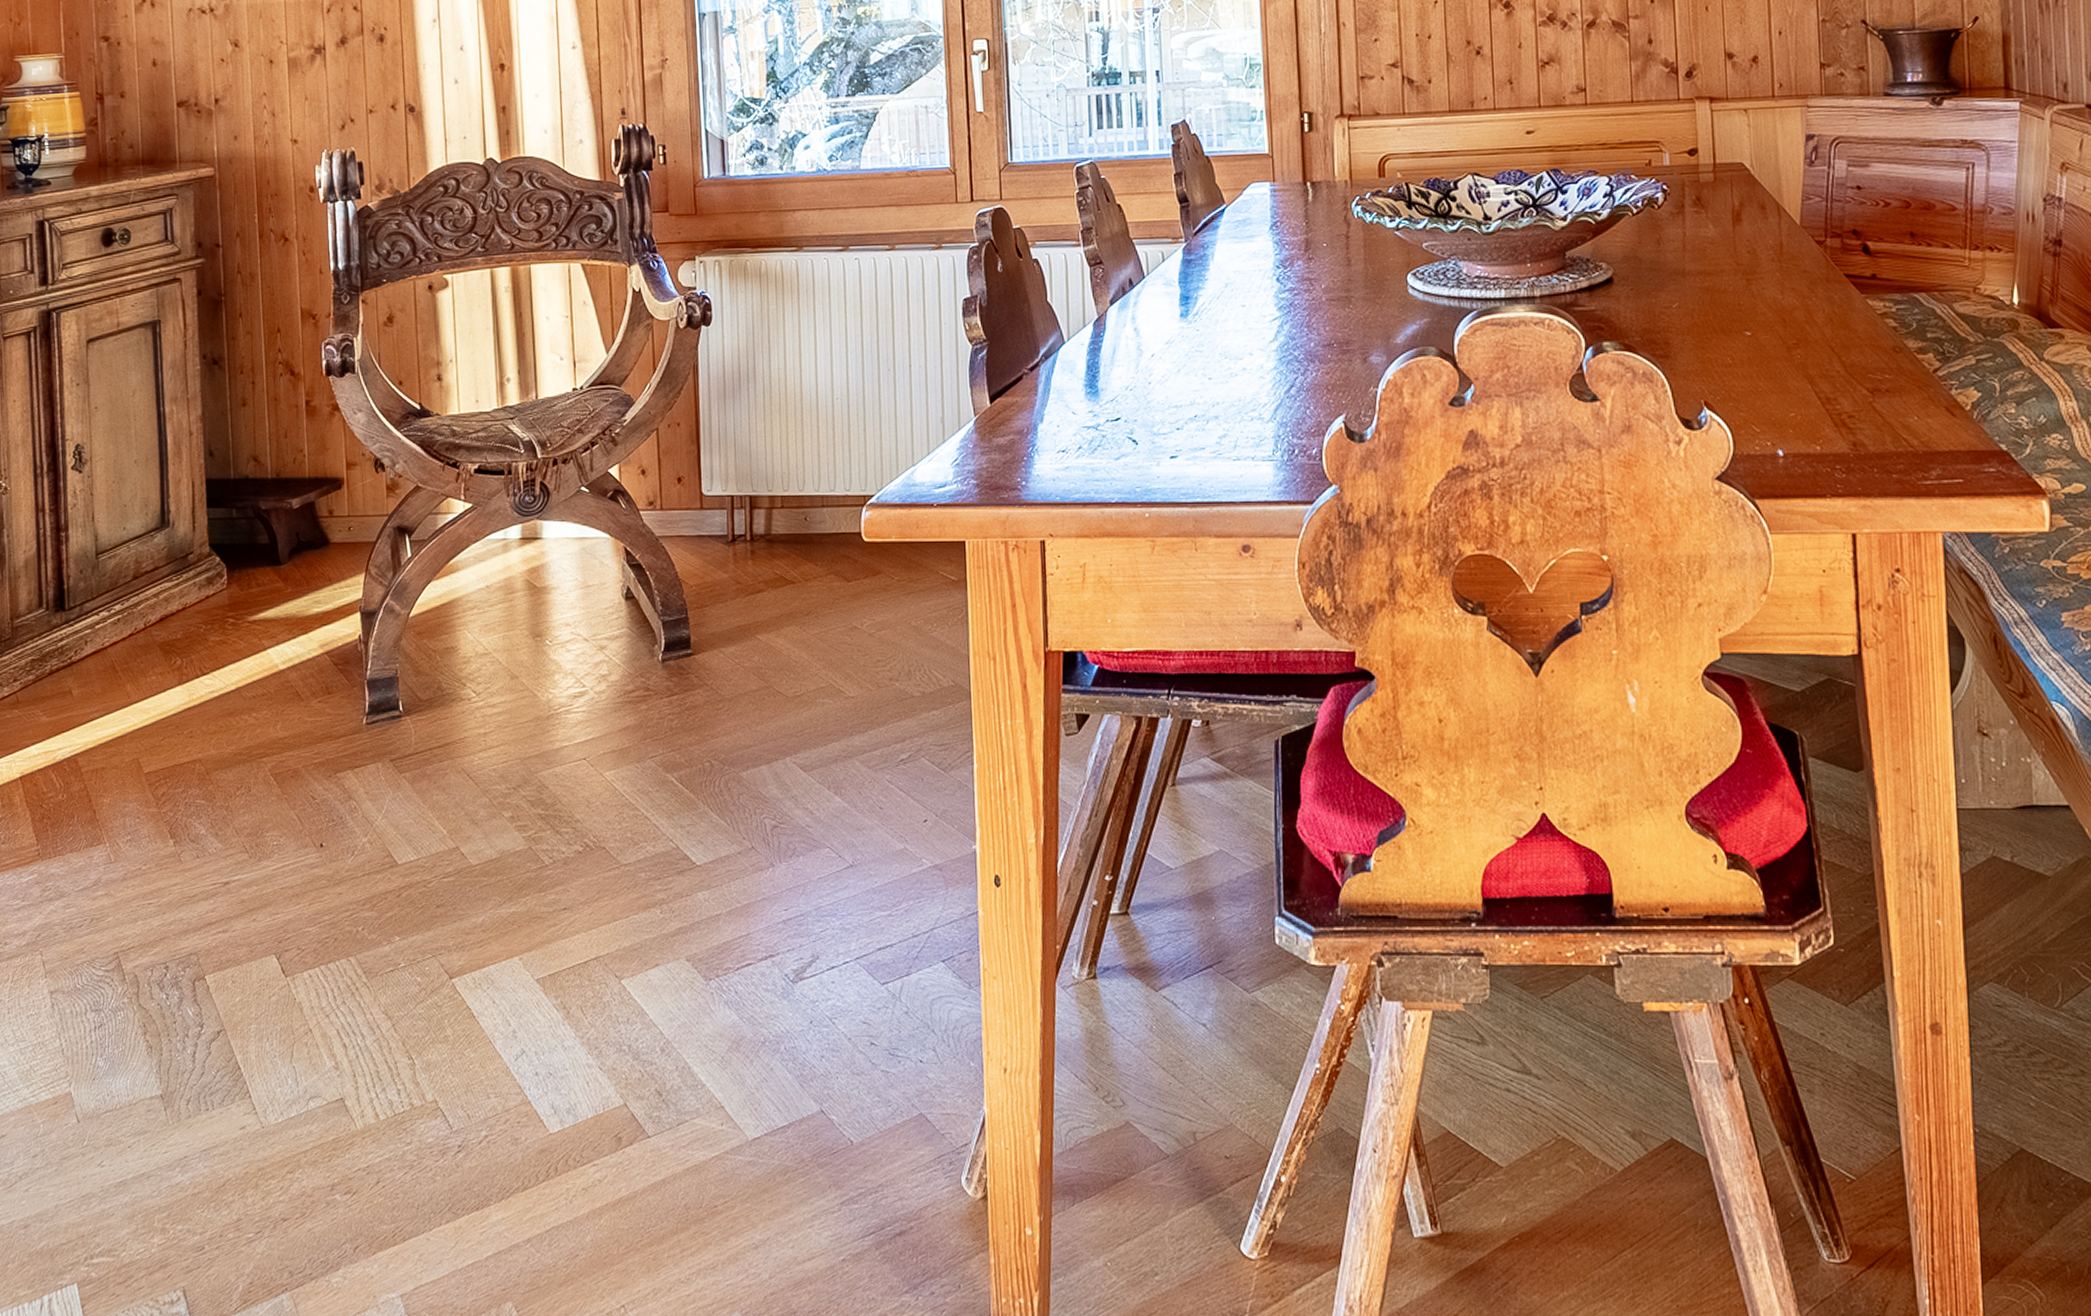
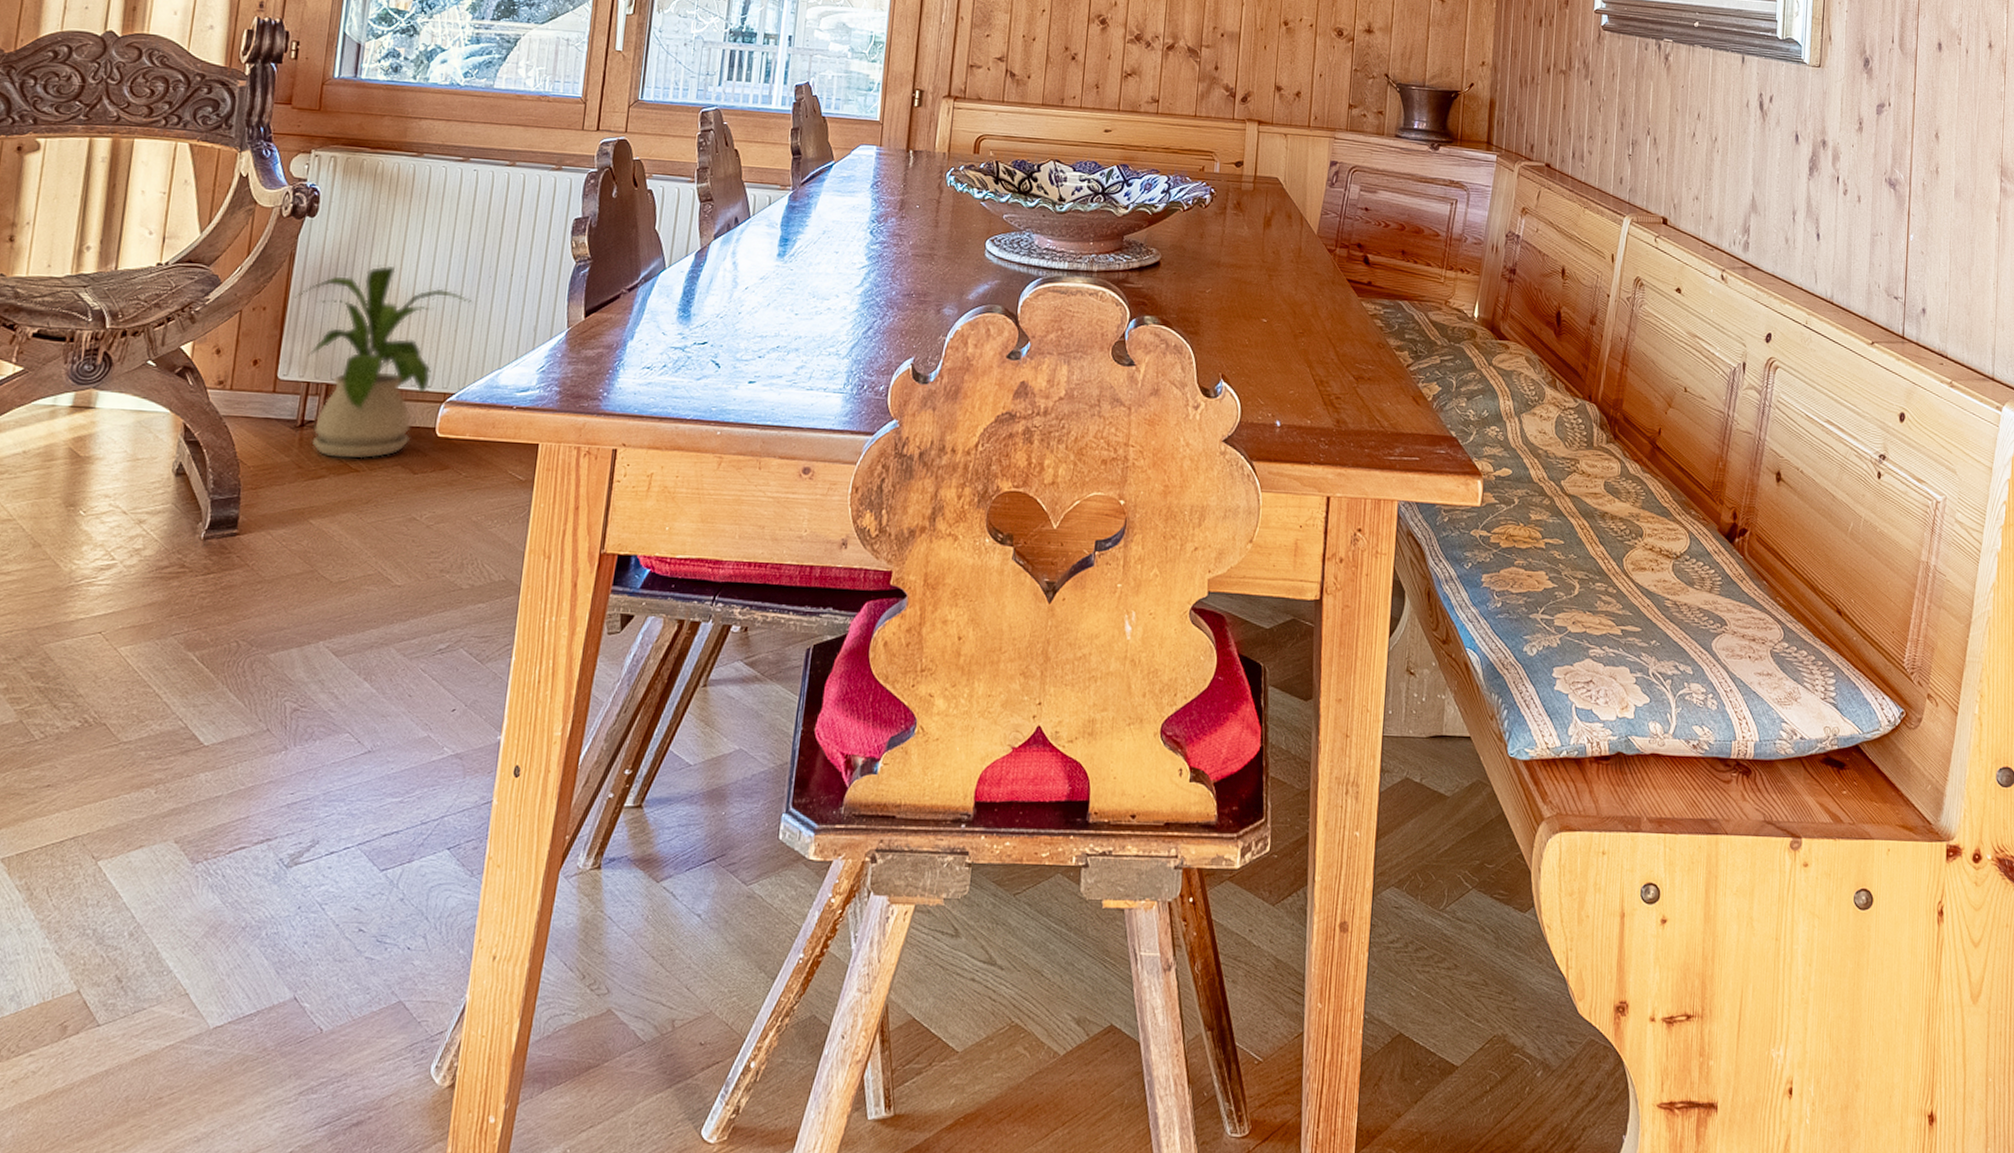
house plant: none [704,368,874,570] -> present [294,265,471,459]

